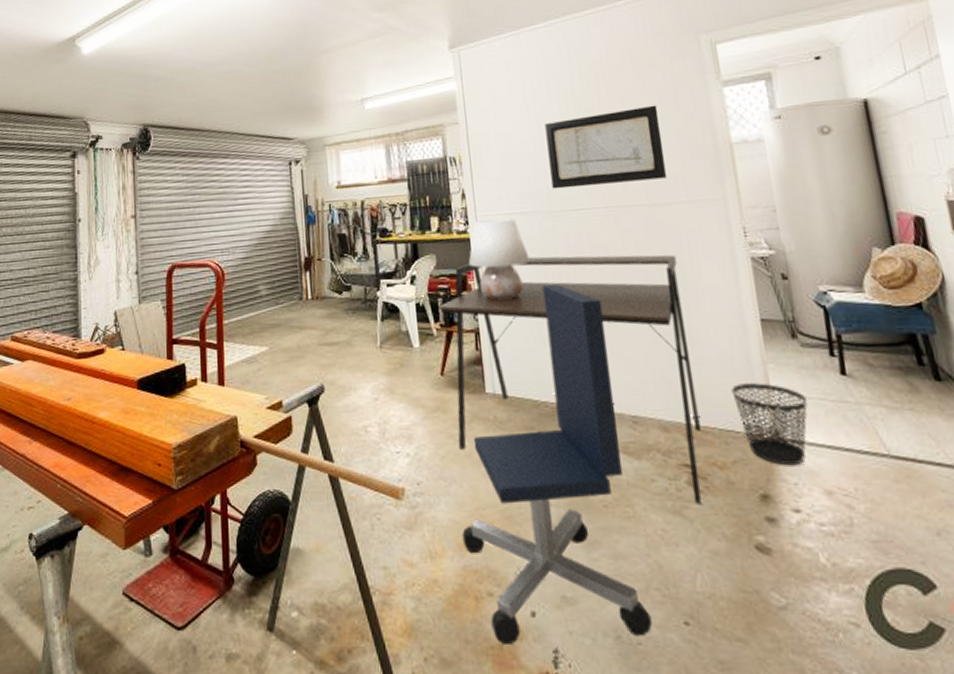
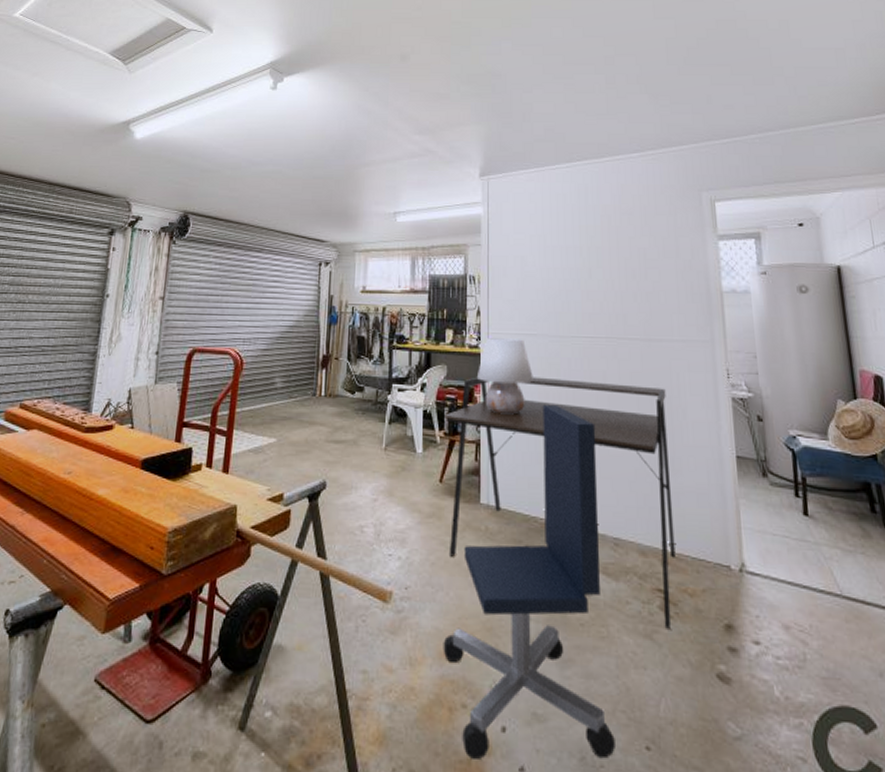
wall art: present [545,105,668,189] -> none [559,249,664,317]
wastebasket: present [731,382,808,466] -> none [706,514,772,599]

